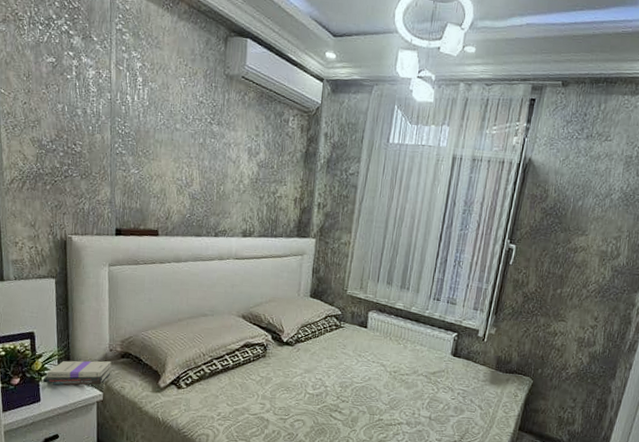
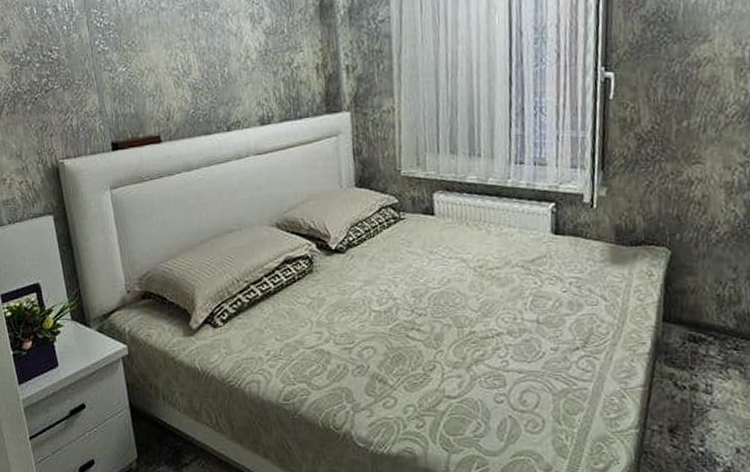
books: present [43,360,112,386] -> none [58,306,132,344]

